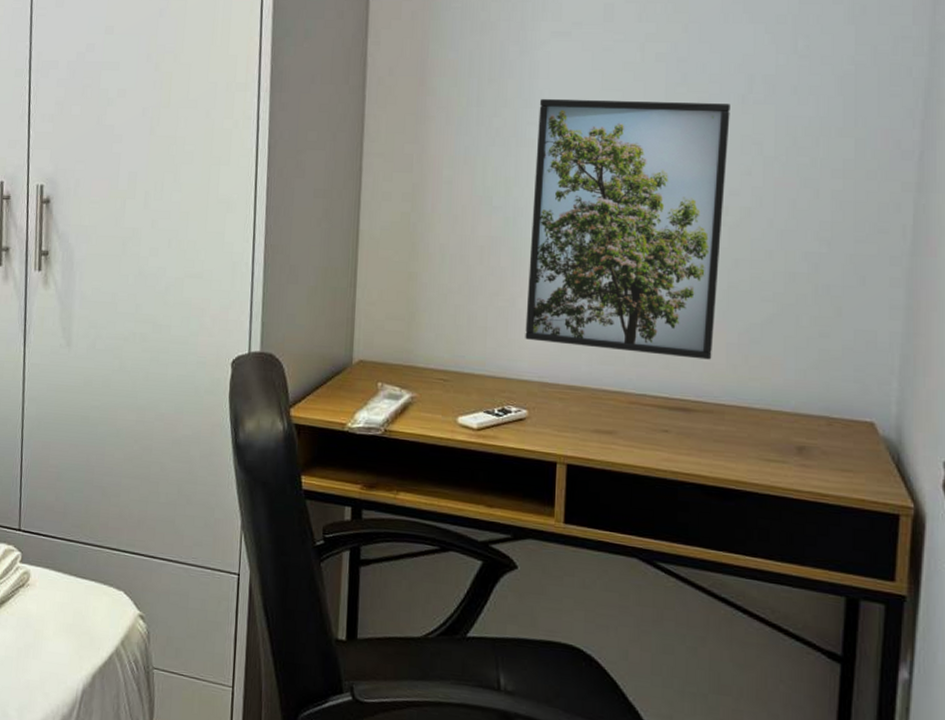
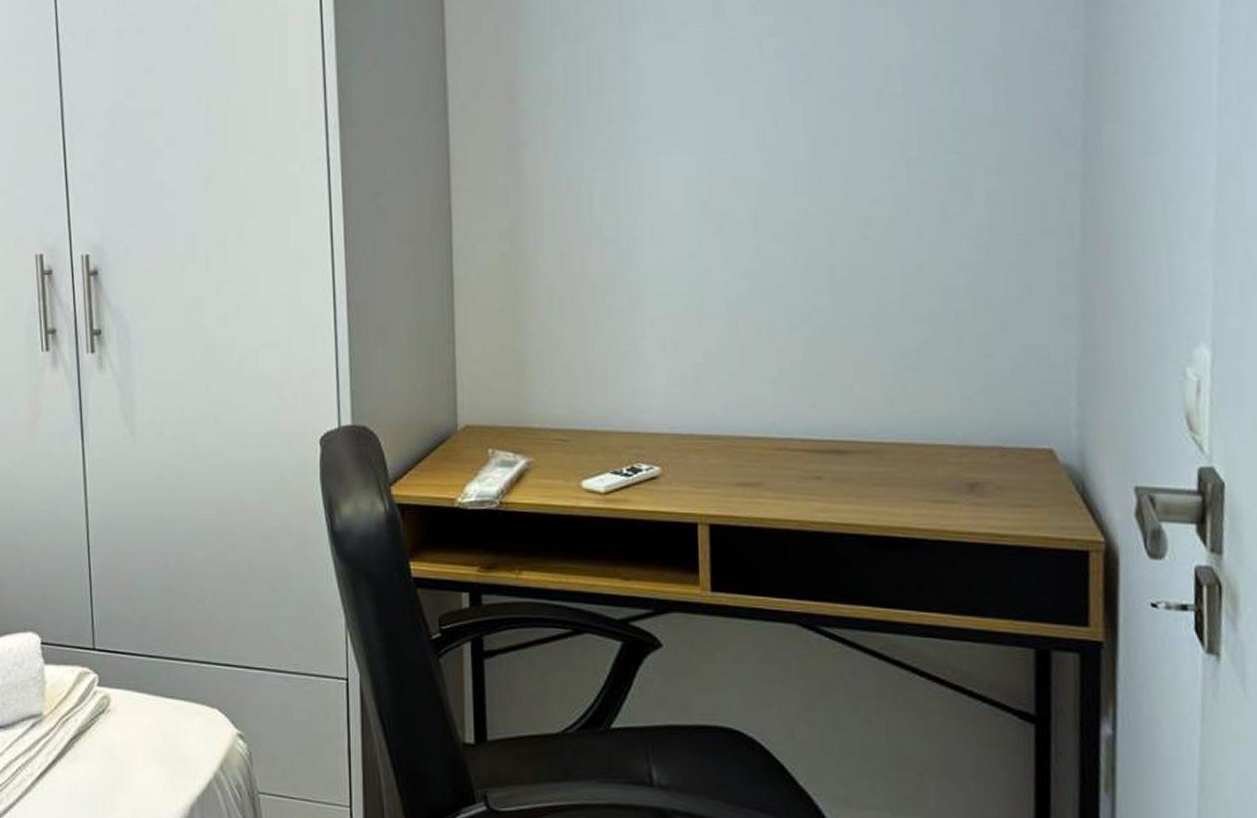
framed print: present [525,98,730,360] -> none [647,100,866,393]

